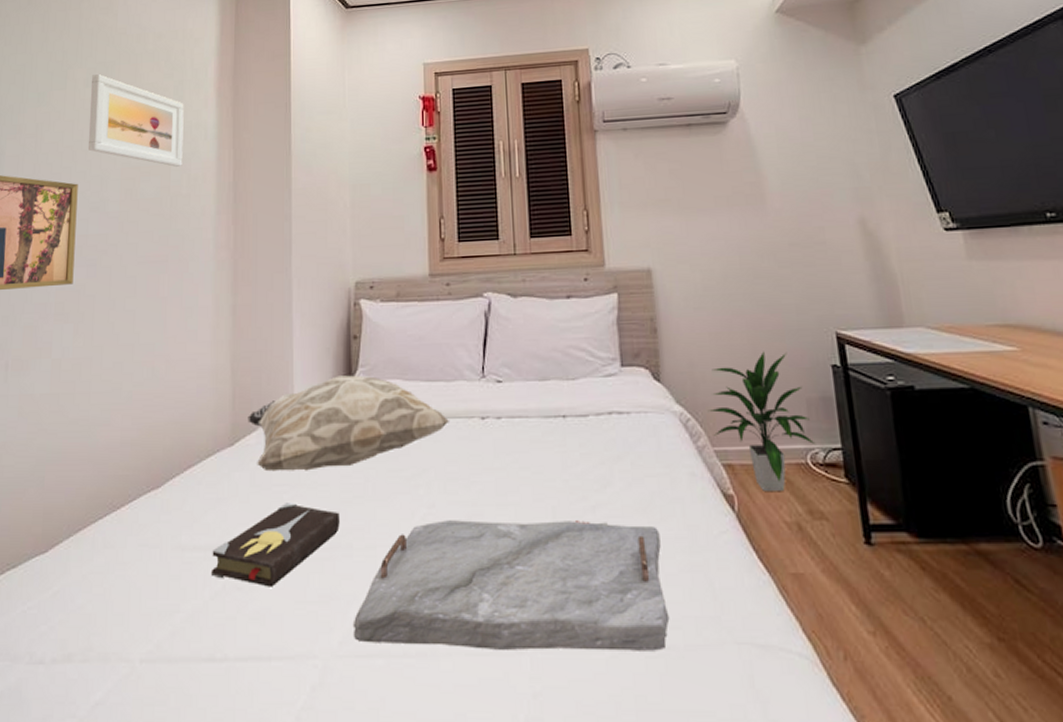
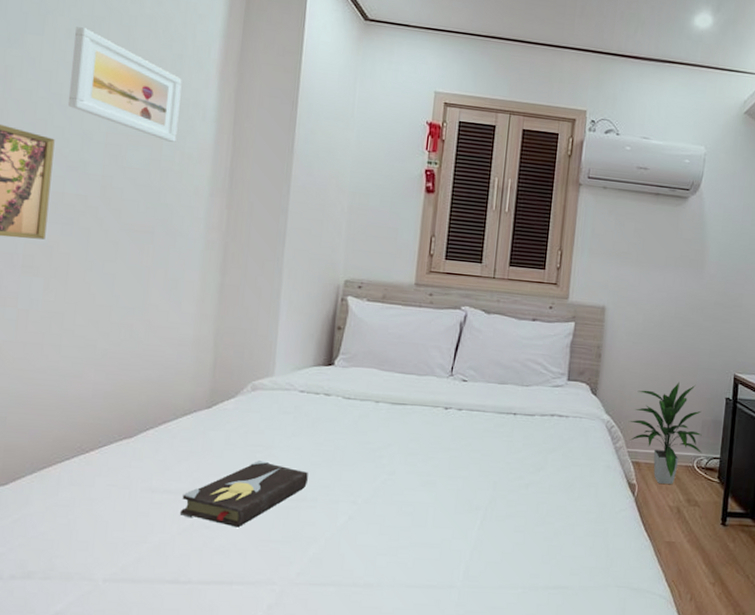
decorative pillow: present [248,375,450,472] -> none [227,359,418,436]
serving tray: present [354,520,670,651] -> none [311,485,575,590]

